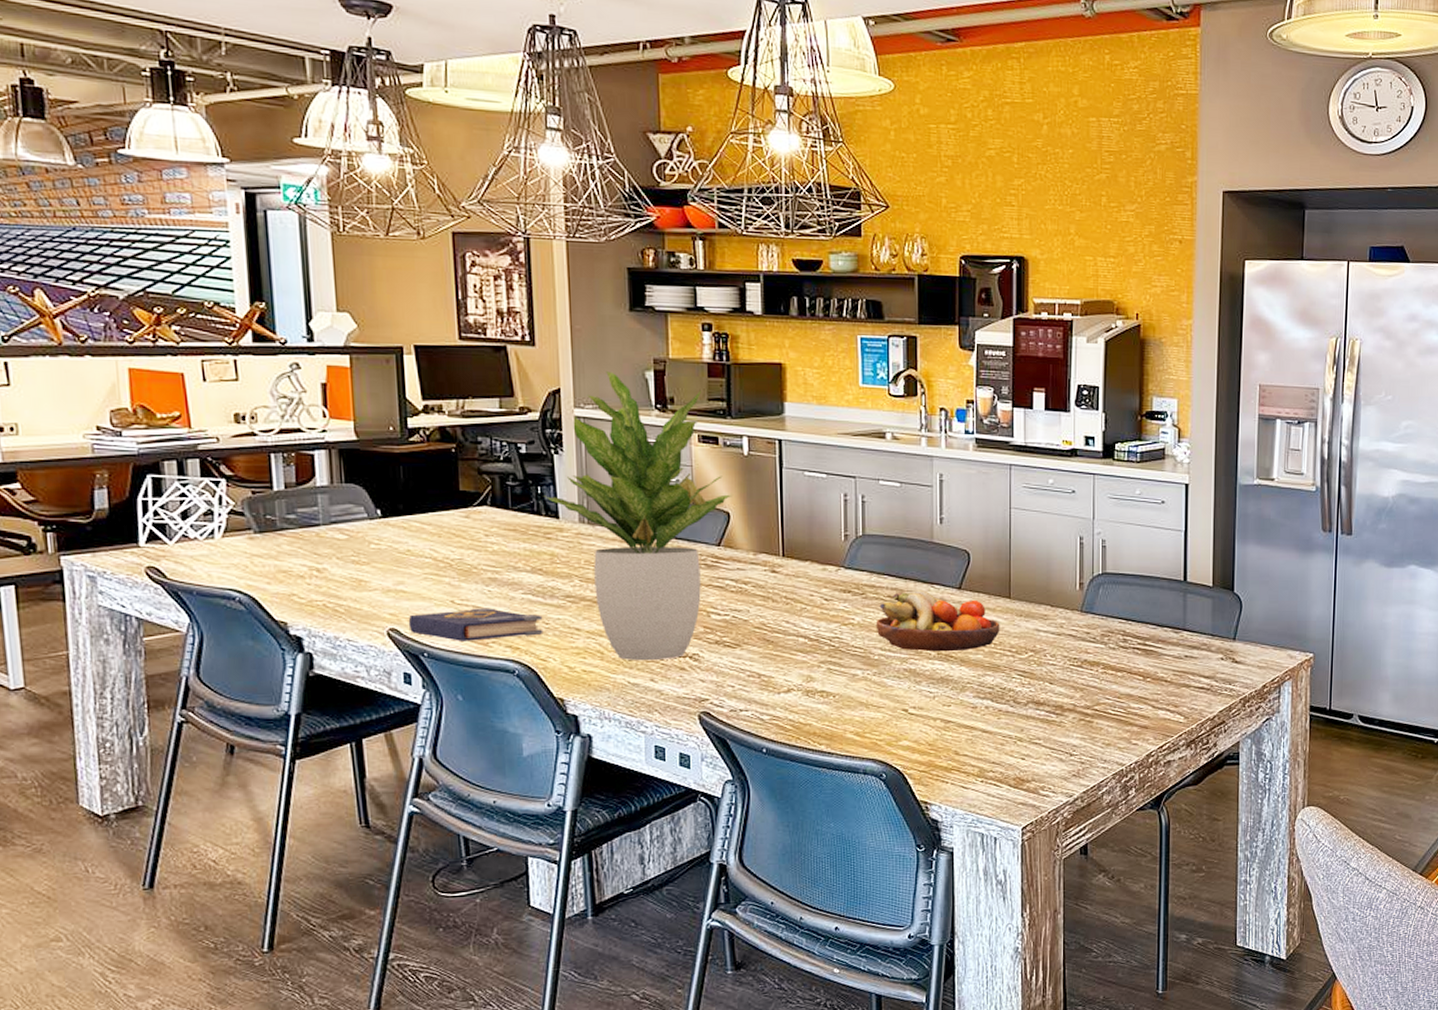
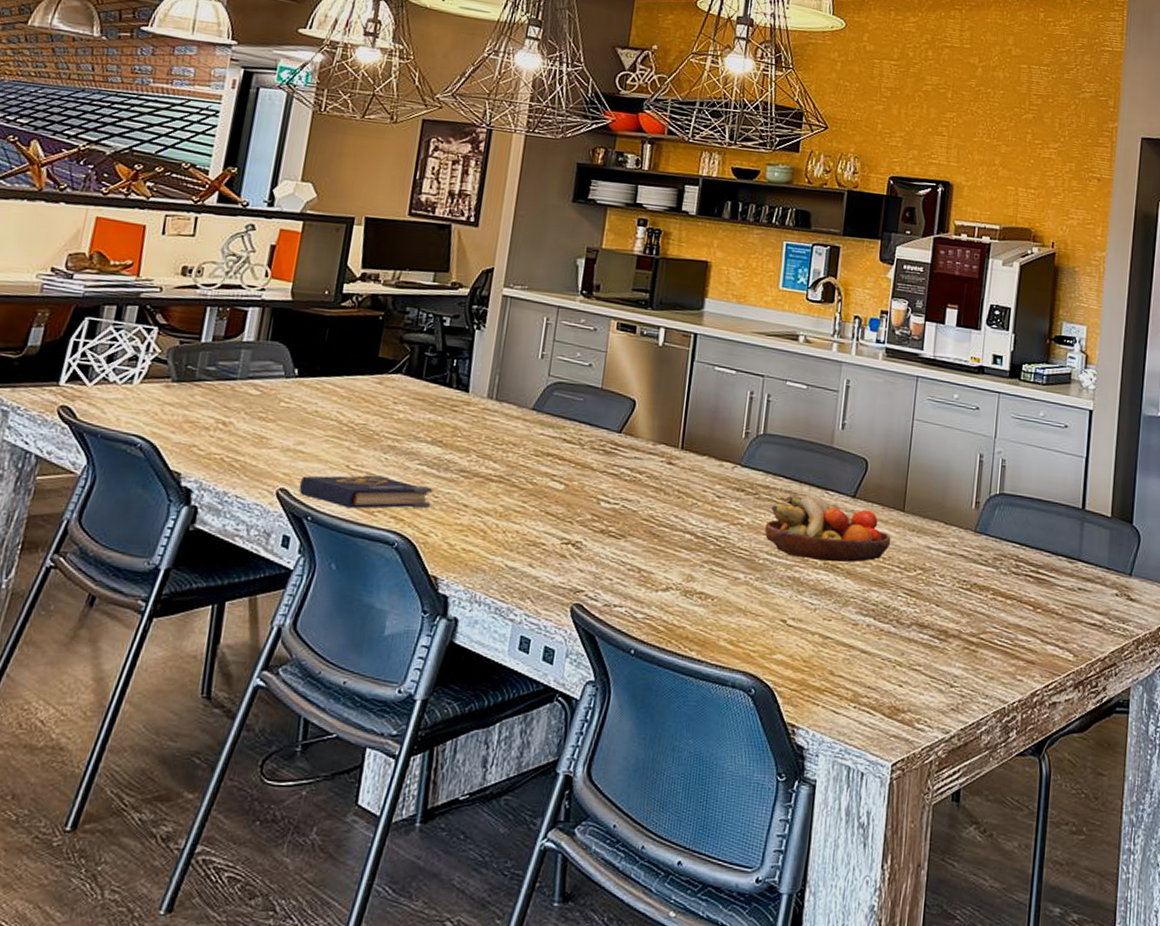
potted plant: present [543,371,732,661] -> none [458,256,641,545]

